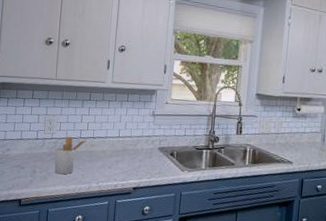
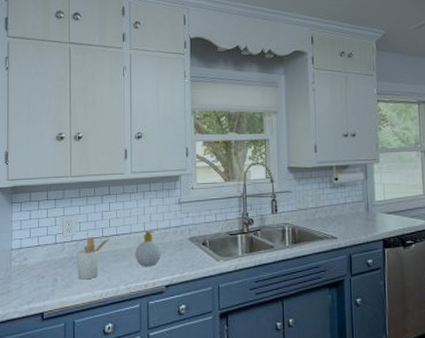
soap bottle: none [108,137,133,170] -> present [135,231,162,267]

